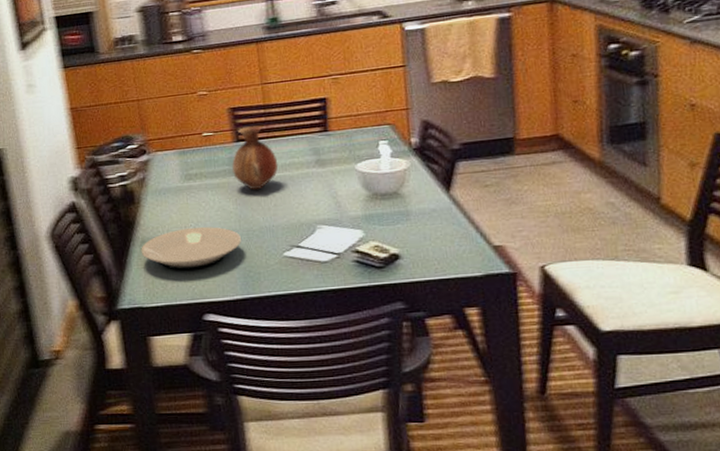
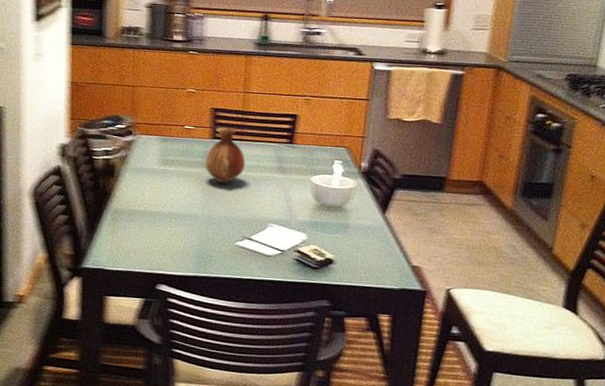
plate: present [141,227,241,271] -> none [112,206,202,244]

